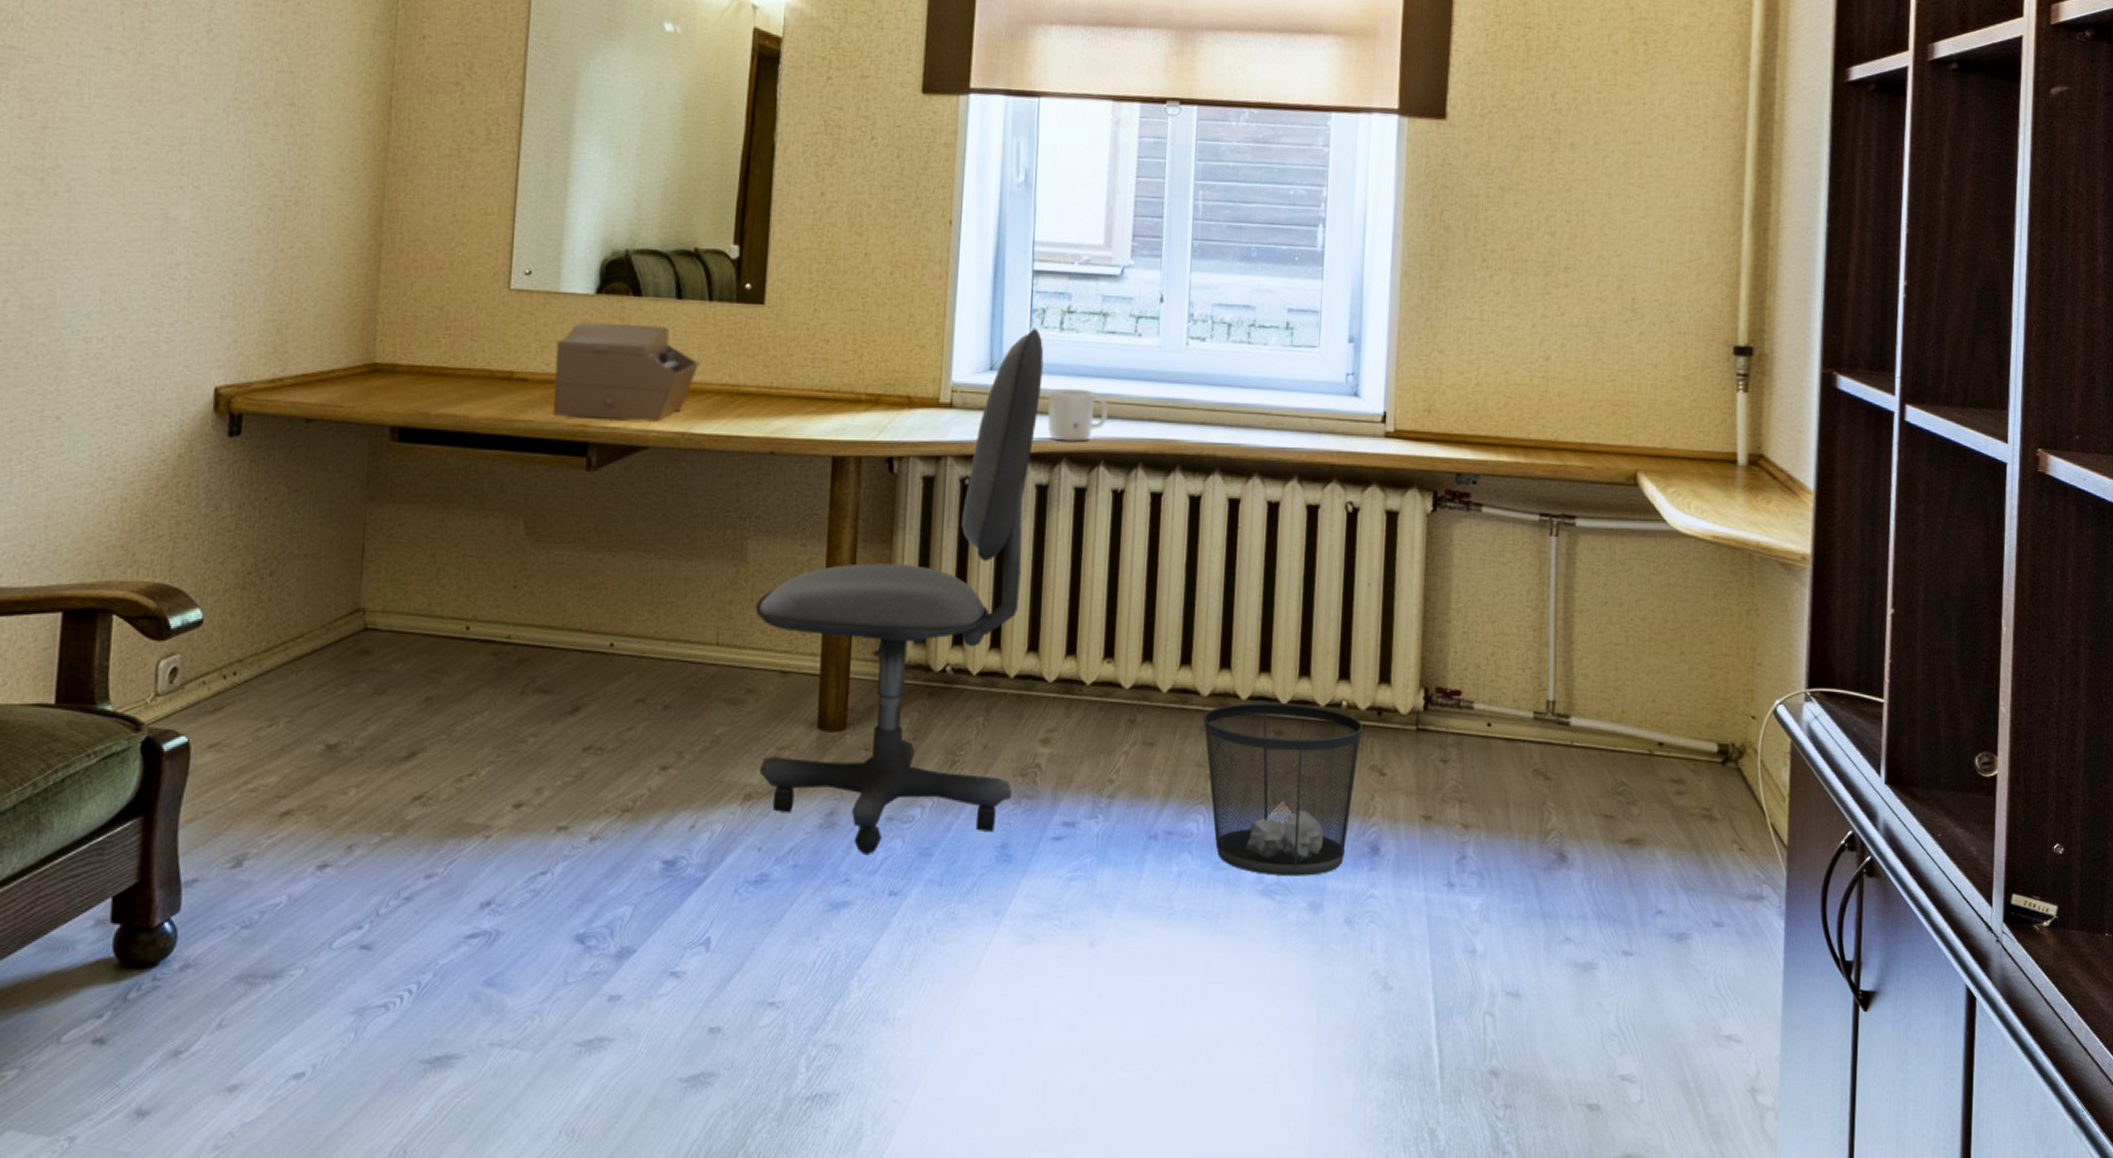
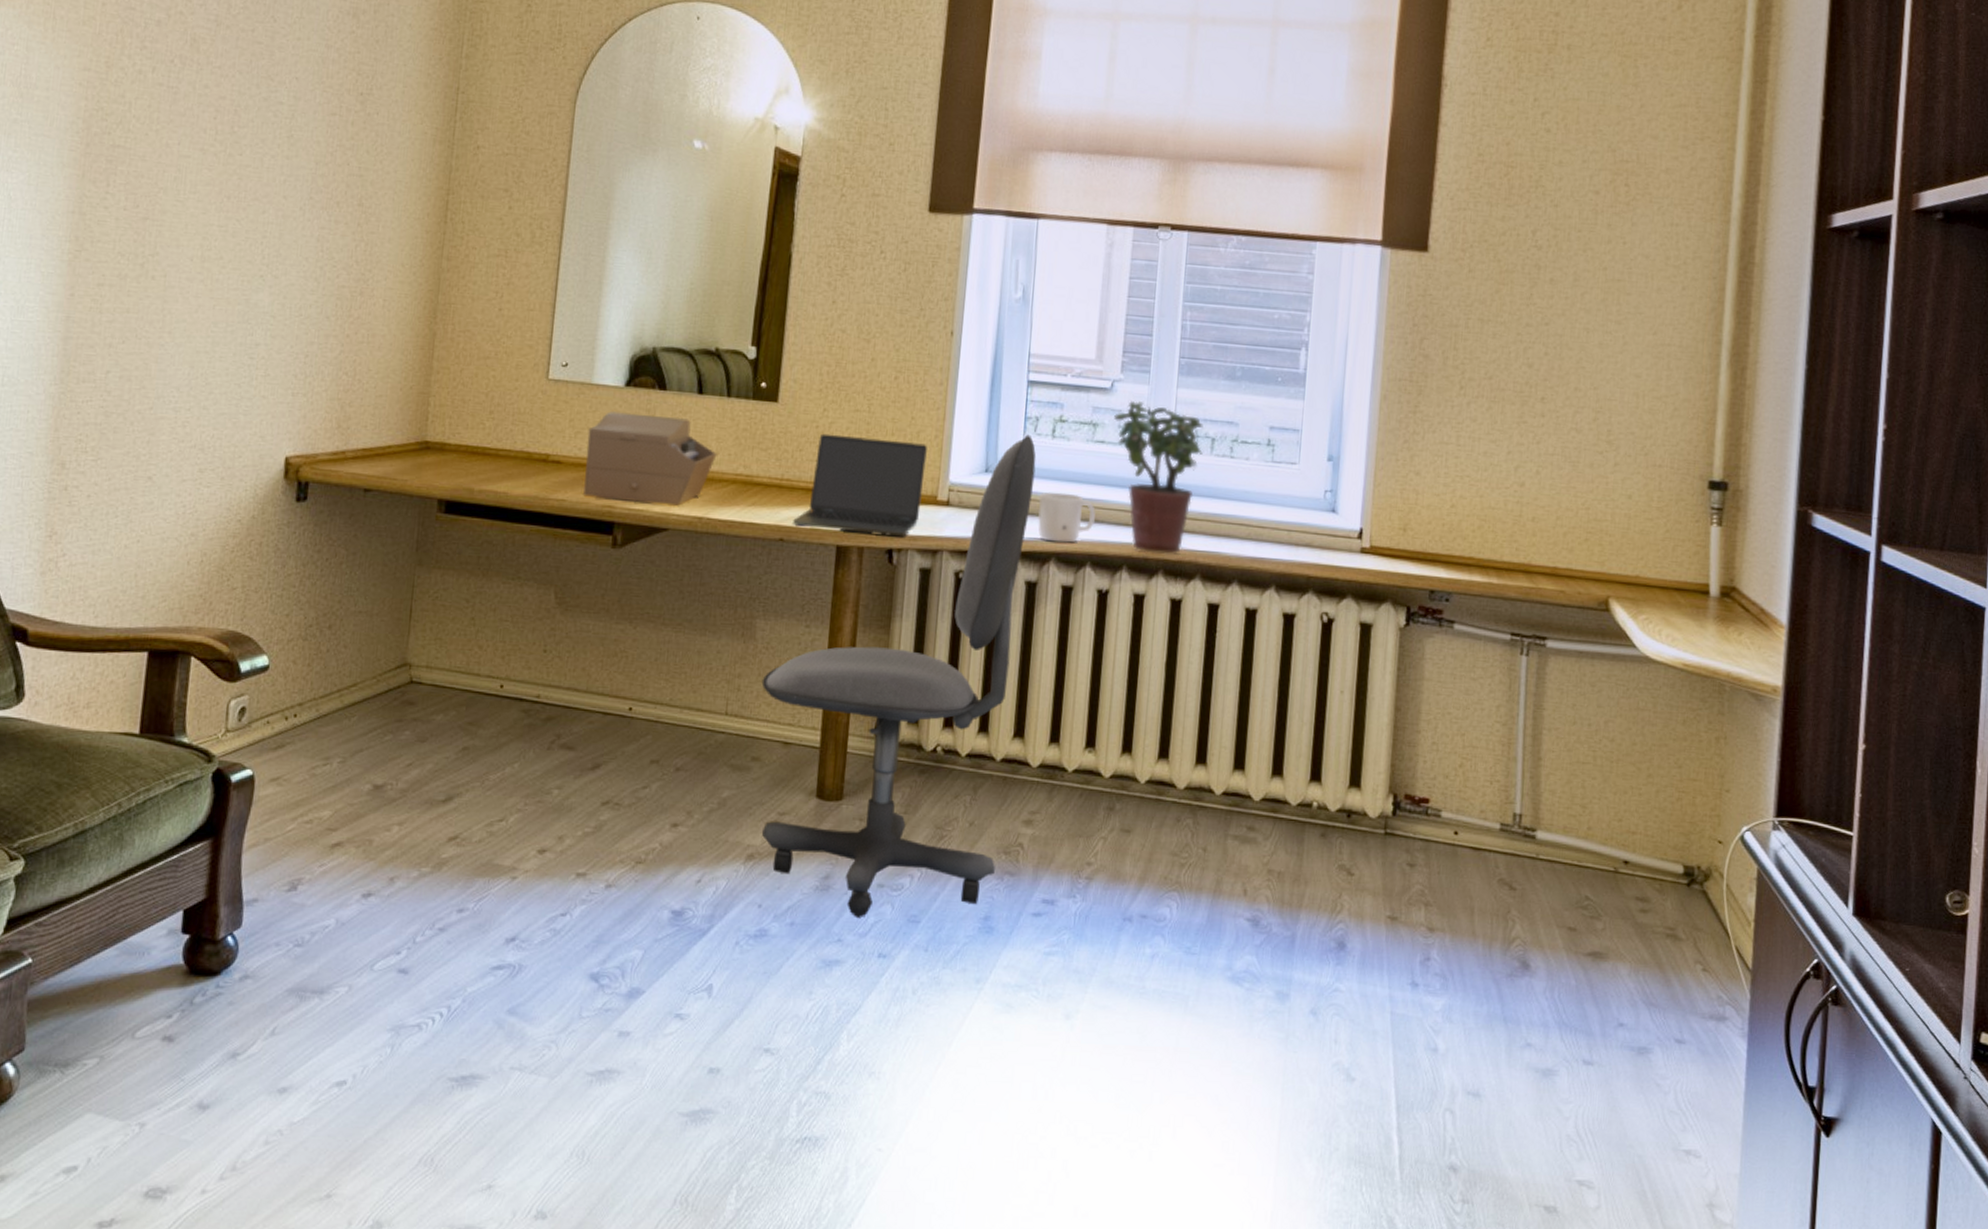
laptop: none [784,336,927,444] -> present [793,433,927,537]
potted plant: none [1125,288,1219,448] -> present [1114,401,1203,554]
waste bin: present [1202,702,1363,877] -> none [1178,798,1333,967]

